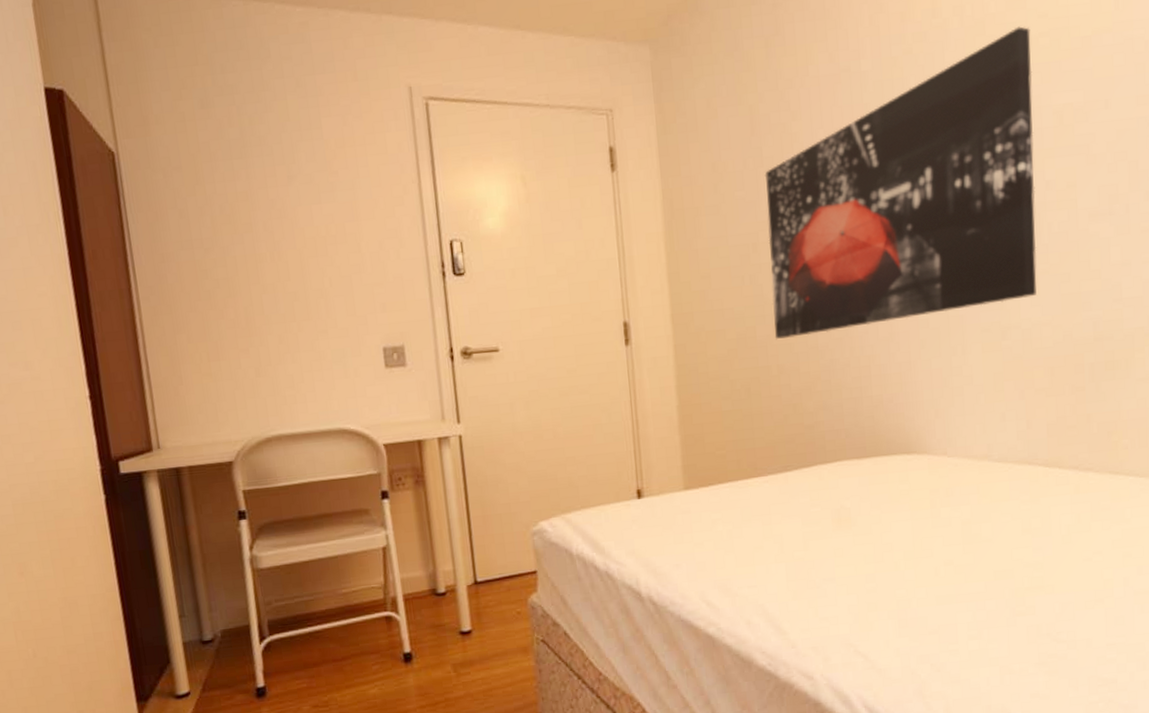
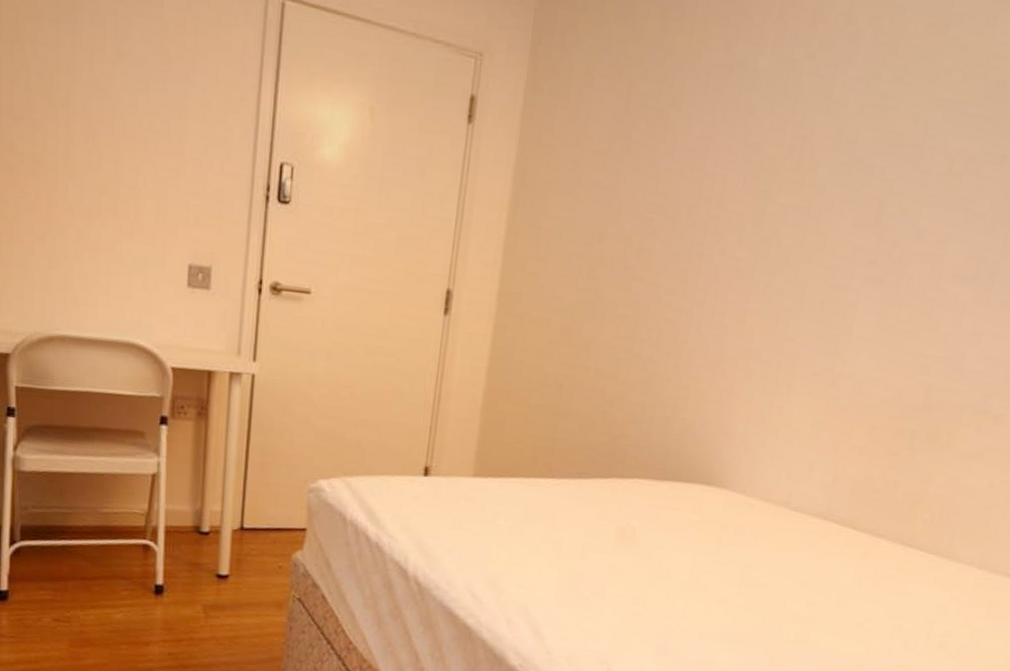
wall art: present [764,26,1037,339] -> none [600,54,946,349]

